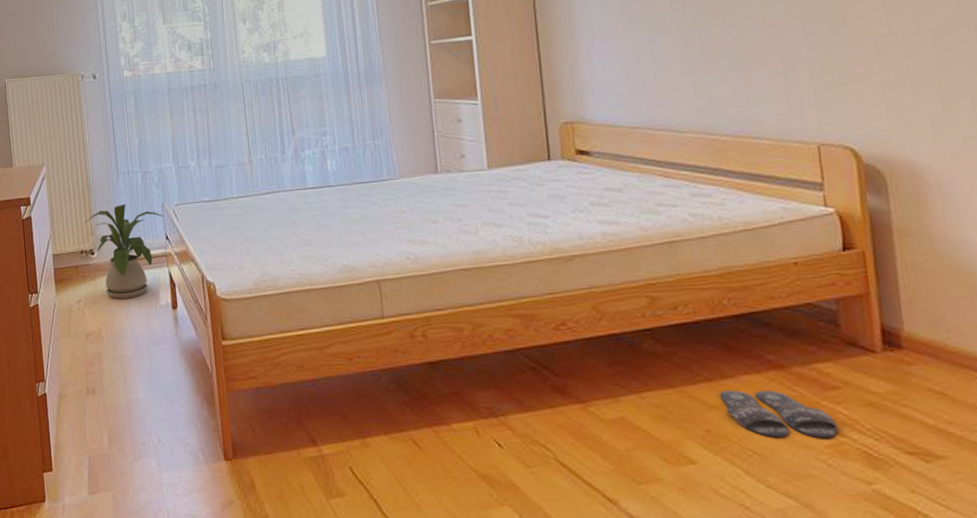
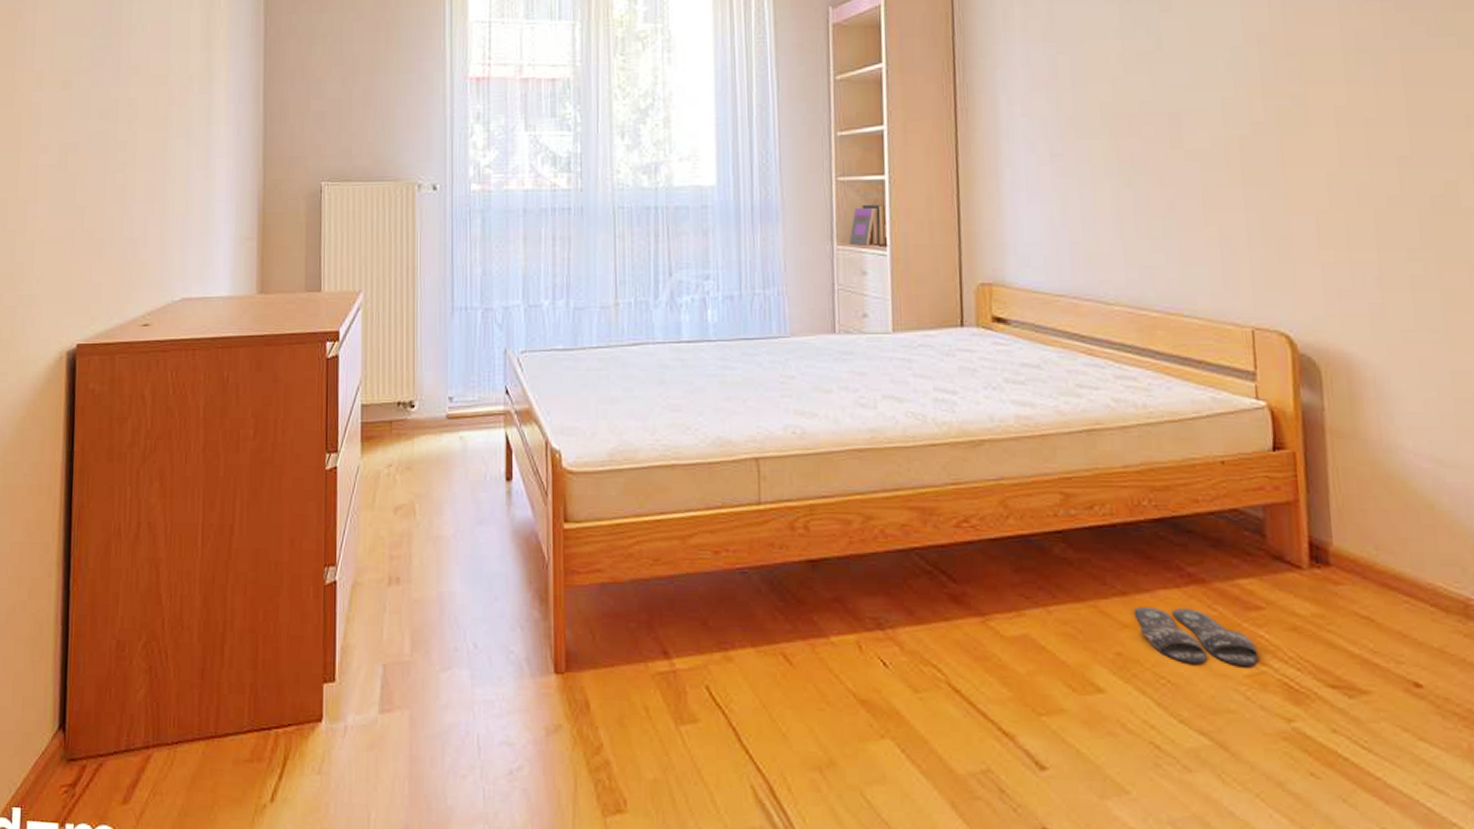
house plant: present [84,203,164,300] -> none [405,346,505,466]
books: none [444,61,478,99] -> present [849,204,887,247]

